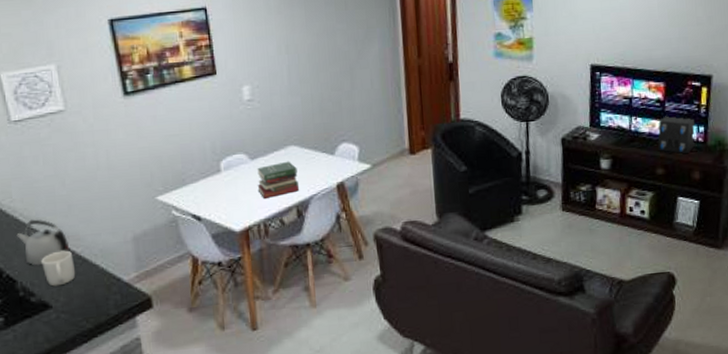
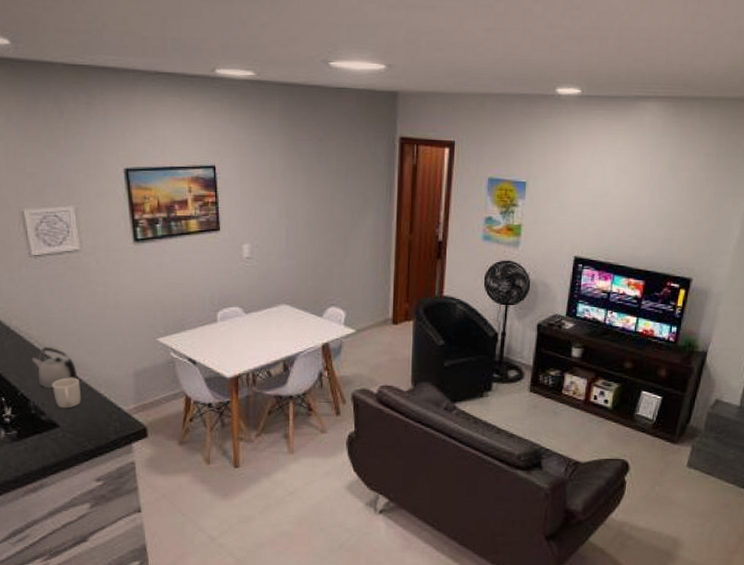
books: present [257,161,300,198] -> none [249,318,288,350]
speaker: present [658,114,697,154] -> none [629,312,669,352]

